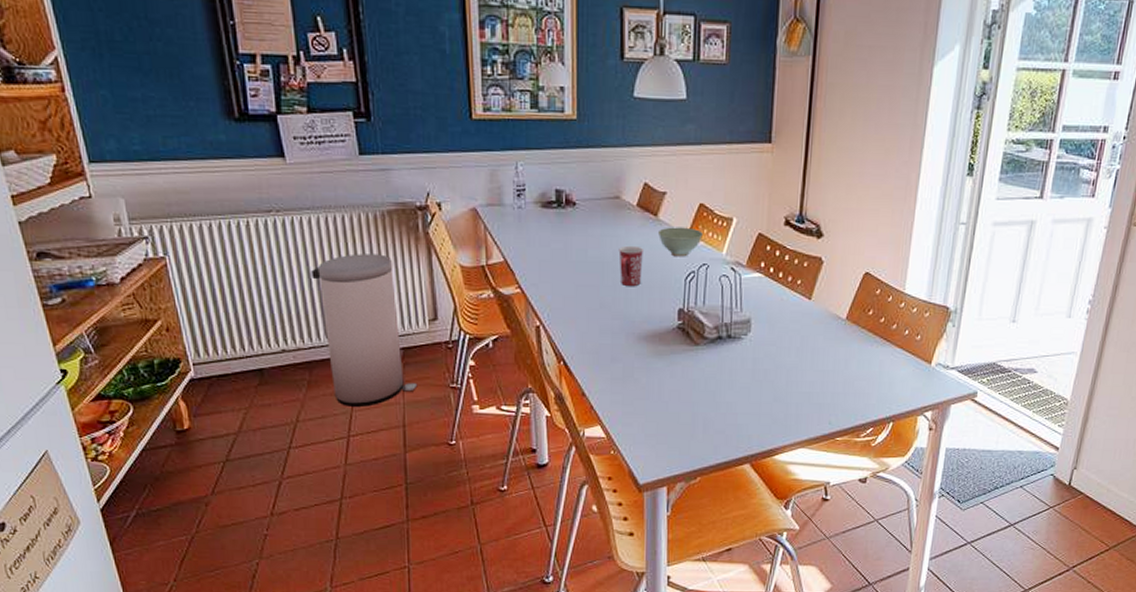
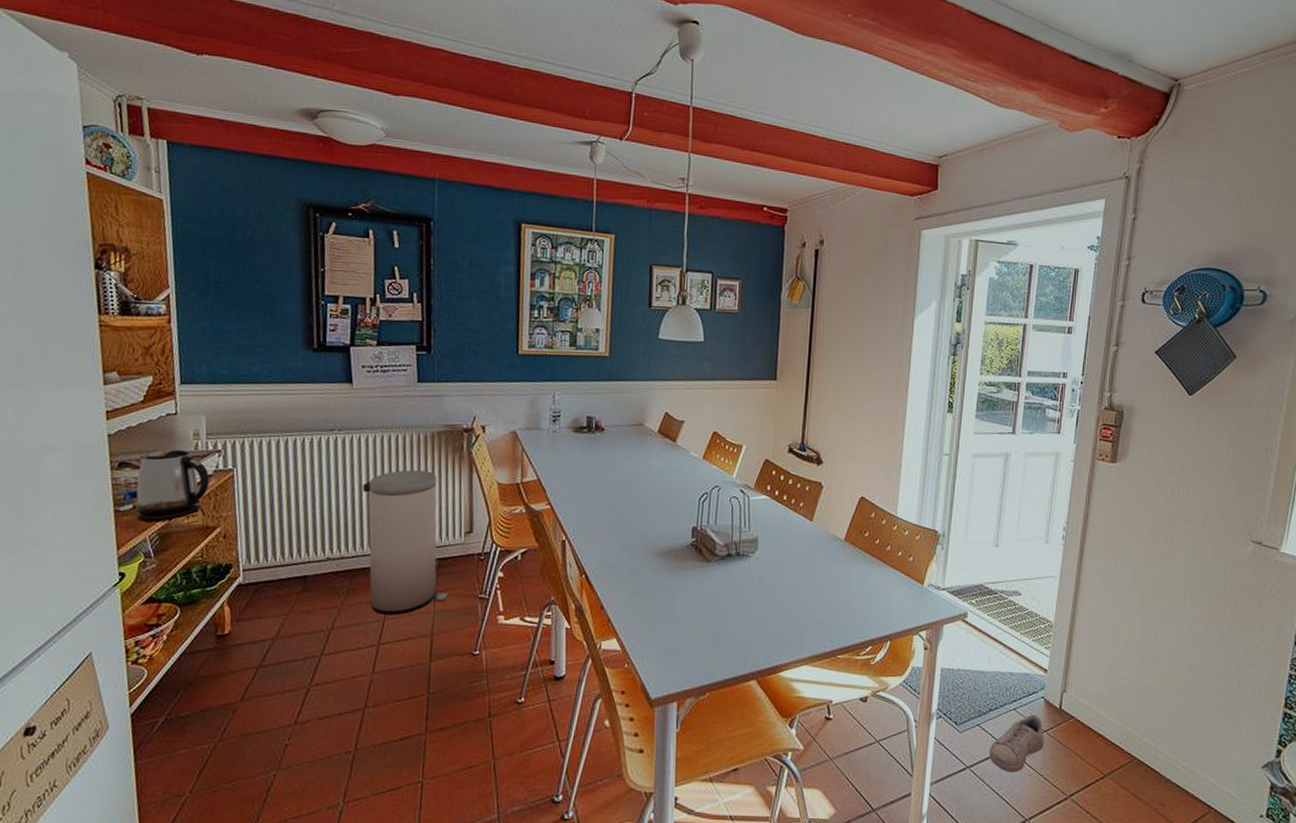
kettle: none [58,236,142,316] -> present [136,449,210,522]
mug: present [618,245,643,287] -> none [640,467,662,506]
bowl: present [658,227,703,257] -> none [676,452,716,480]
shoe: none [992,491,1050,547] -> present [989,714,1044,773]

